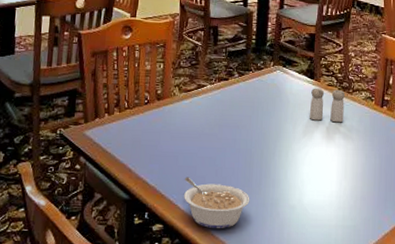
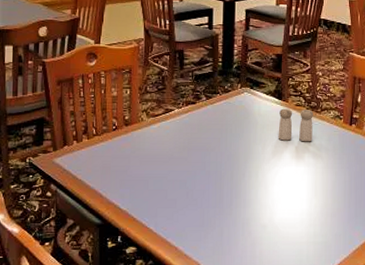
legume: present [184,177,250,228] -> none [155,200,222,249]

